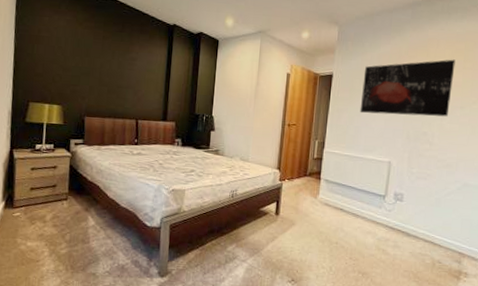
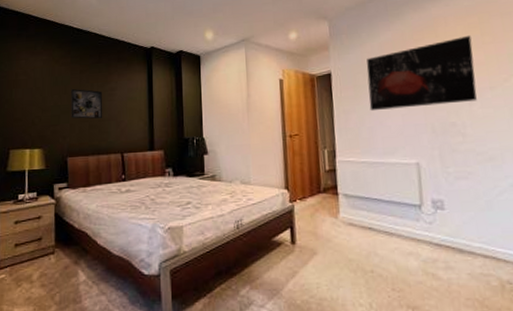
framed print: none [91,52,123,86] -> present [71,88,103,119]

